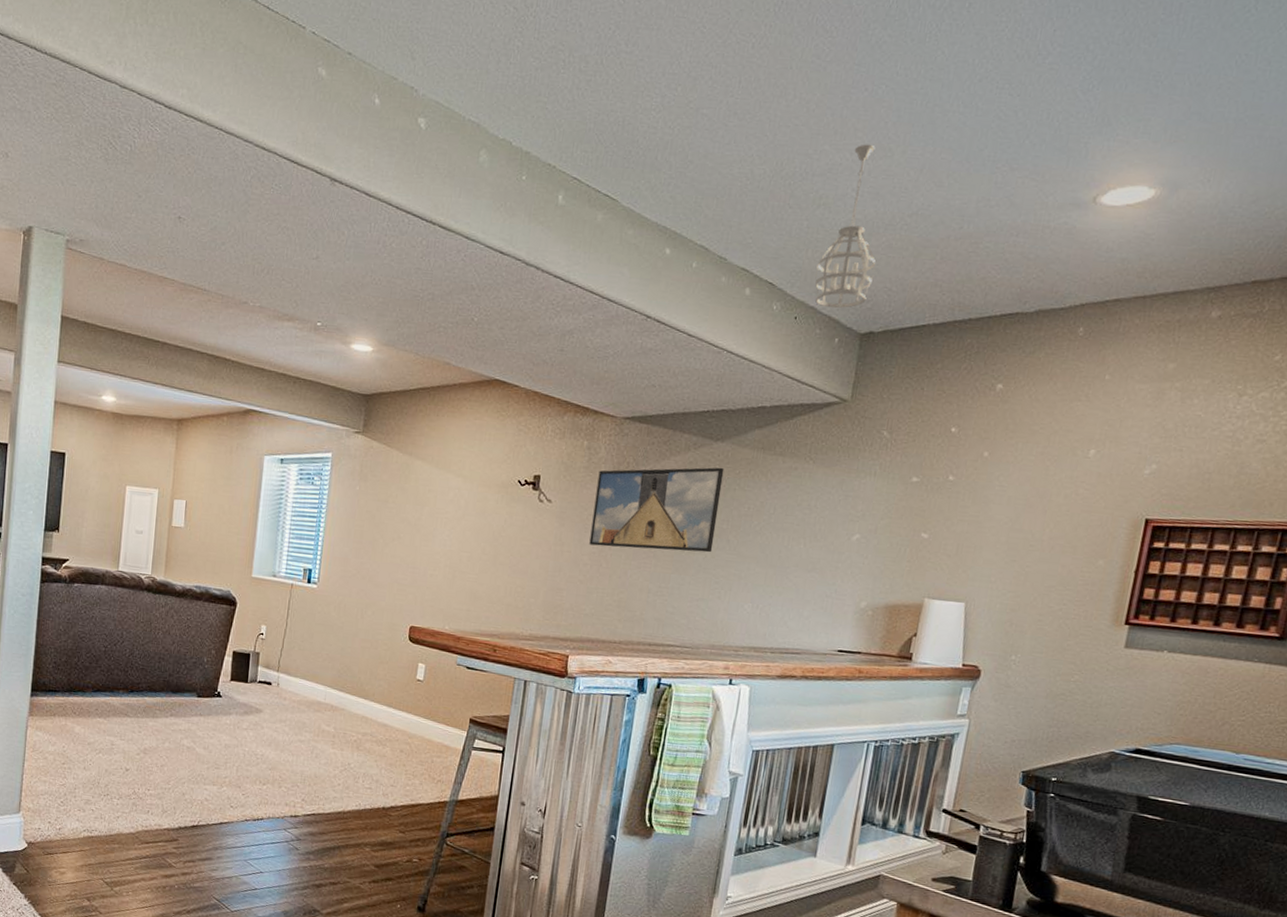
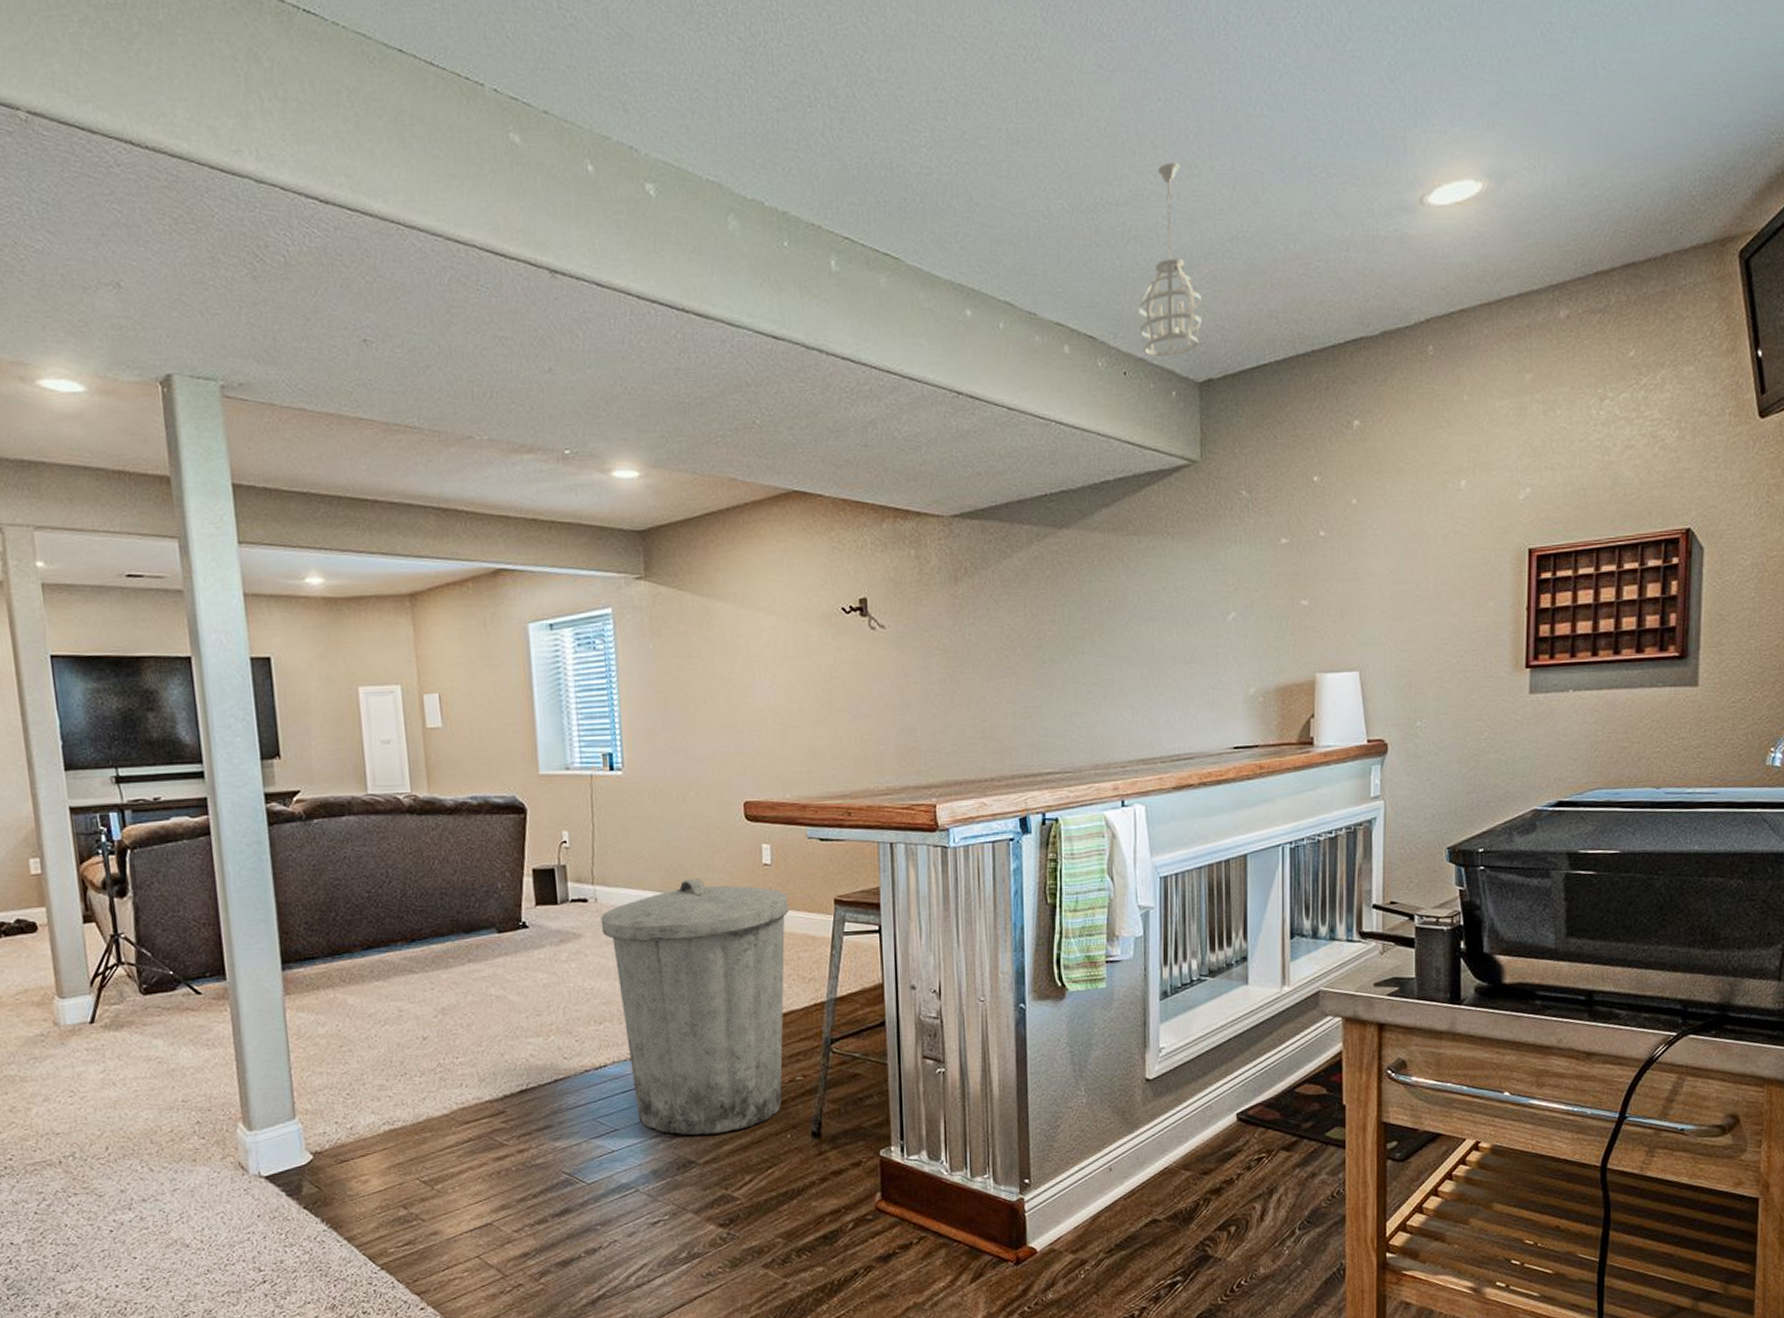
trash can: none [278,681,432,893] -> present [600,879,789,1136]
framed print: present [589,467,725,553] -> none [934,558,1078,671]

